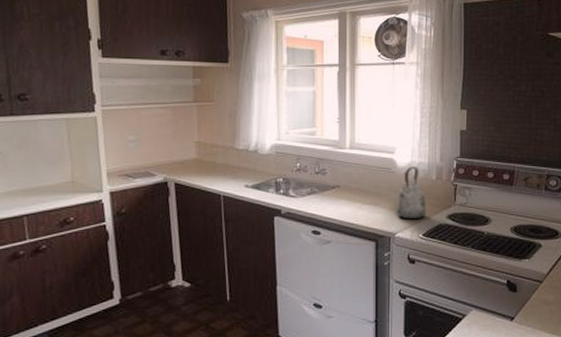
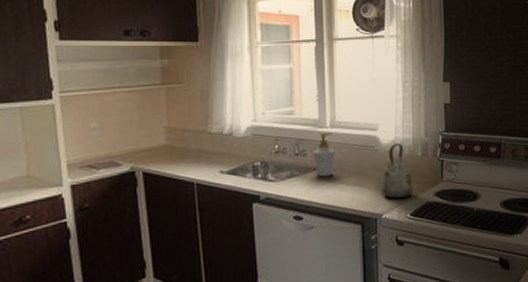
soap bottle: none [332,153,354,195] -> present [313,132,336,177]

